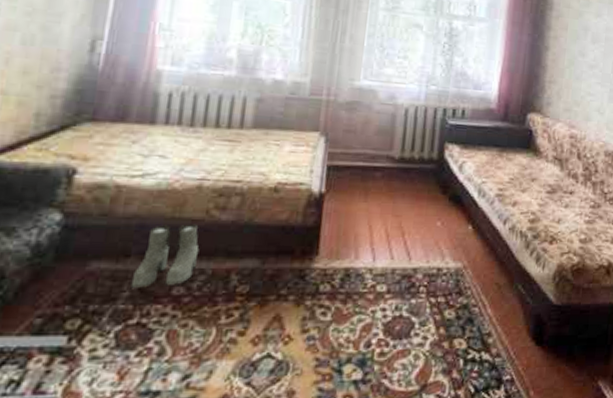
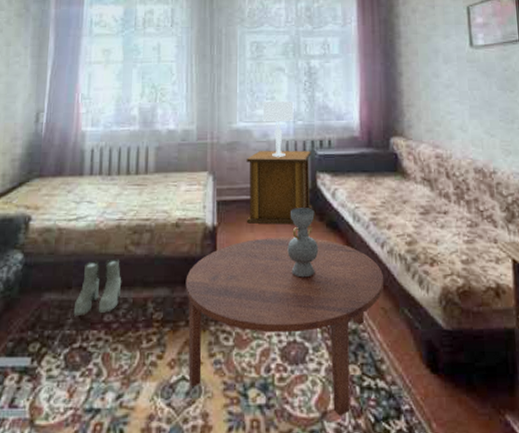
coffee table: none [274,208,502,389] -> present [185,236,384,417]
side table: none [359,114,442,196] -> present [246,151,313,225]
table lamp: none [391,60,429,123] -> present [262,102,294,157]
decorative vase: none [403,179,438,252] -> present [287,208,319,278]

